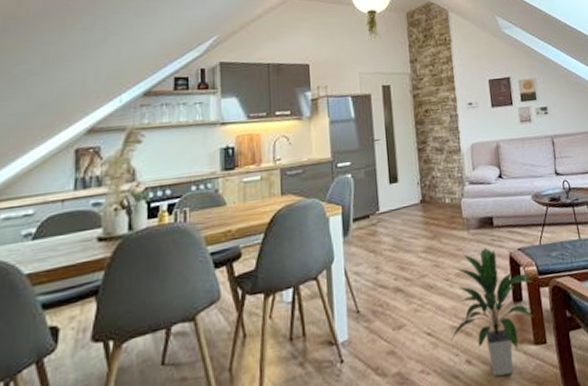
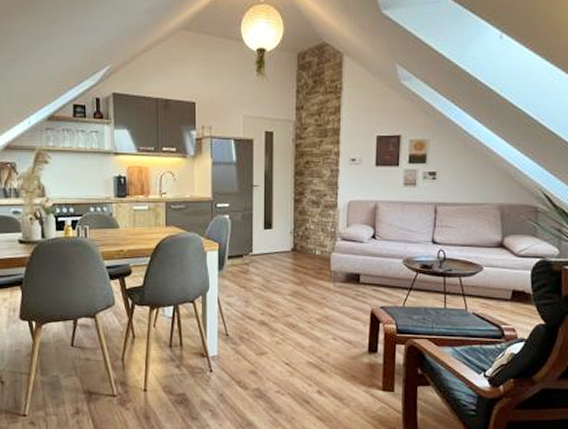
indoor plant: present [450,248,534,377] -> none [305,301,392,410]

